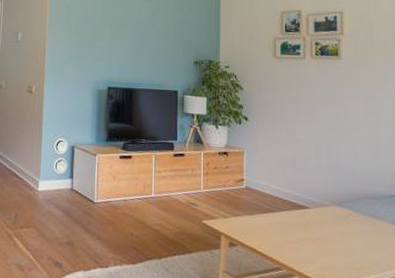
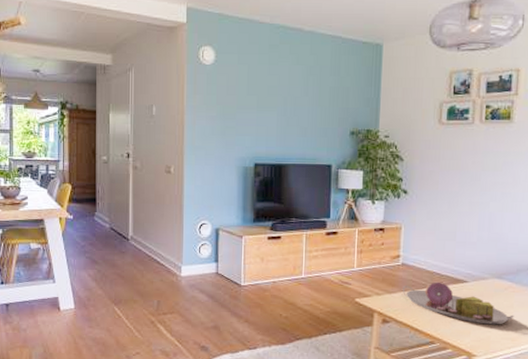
serving tray: none [248,206,357,254] -> present [403,281,514,325]

